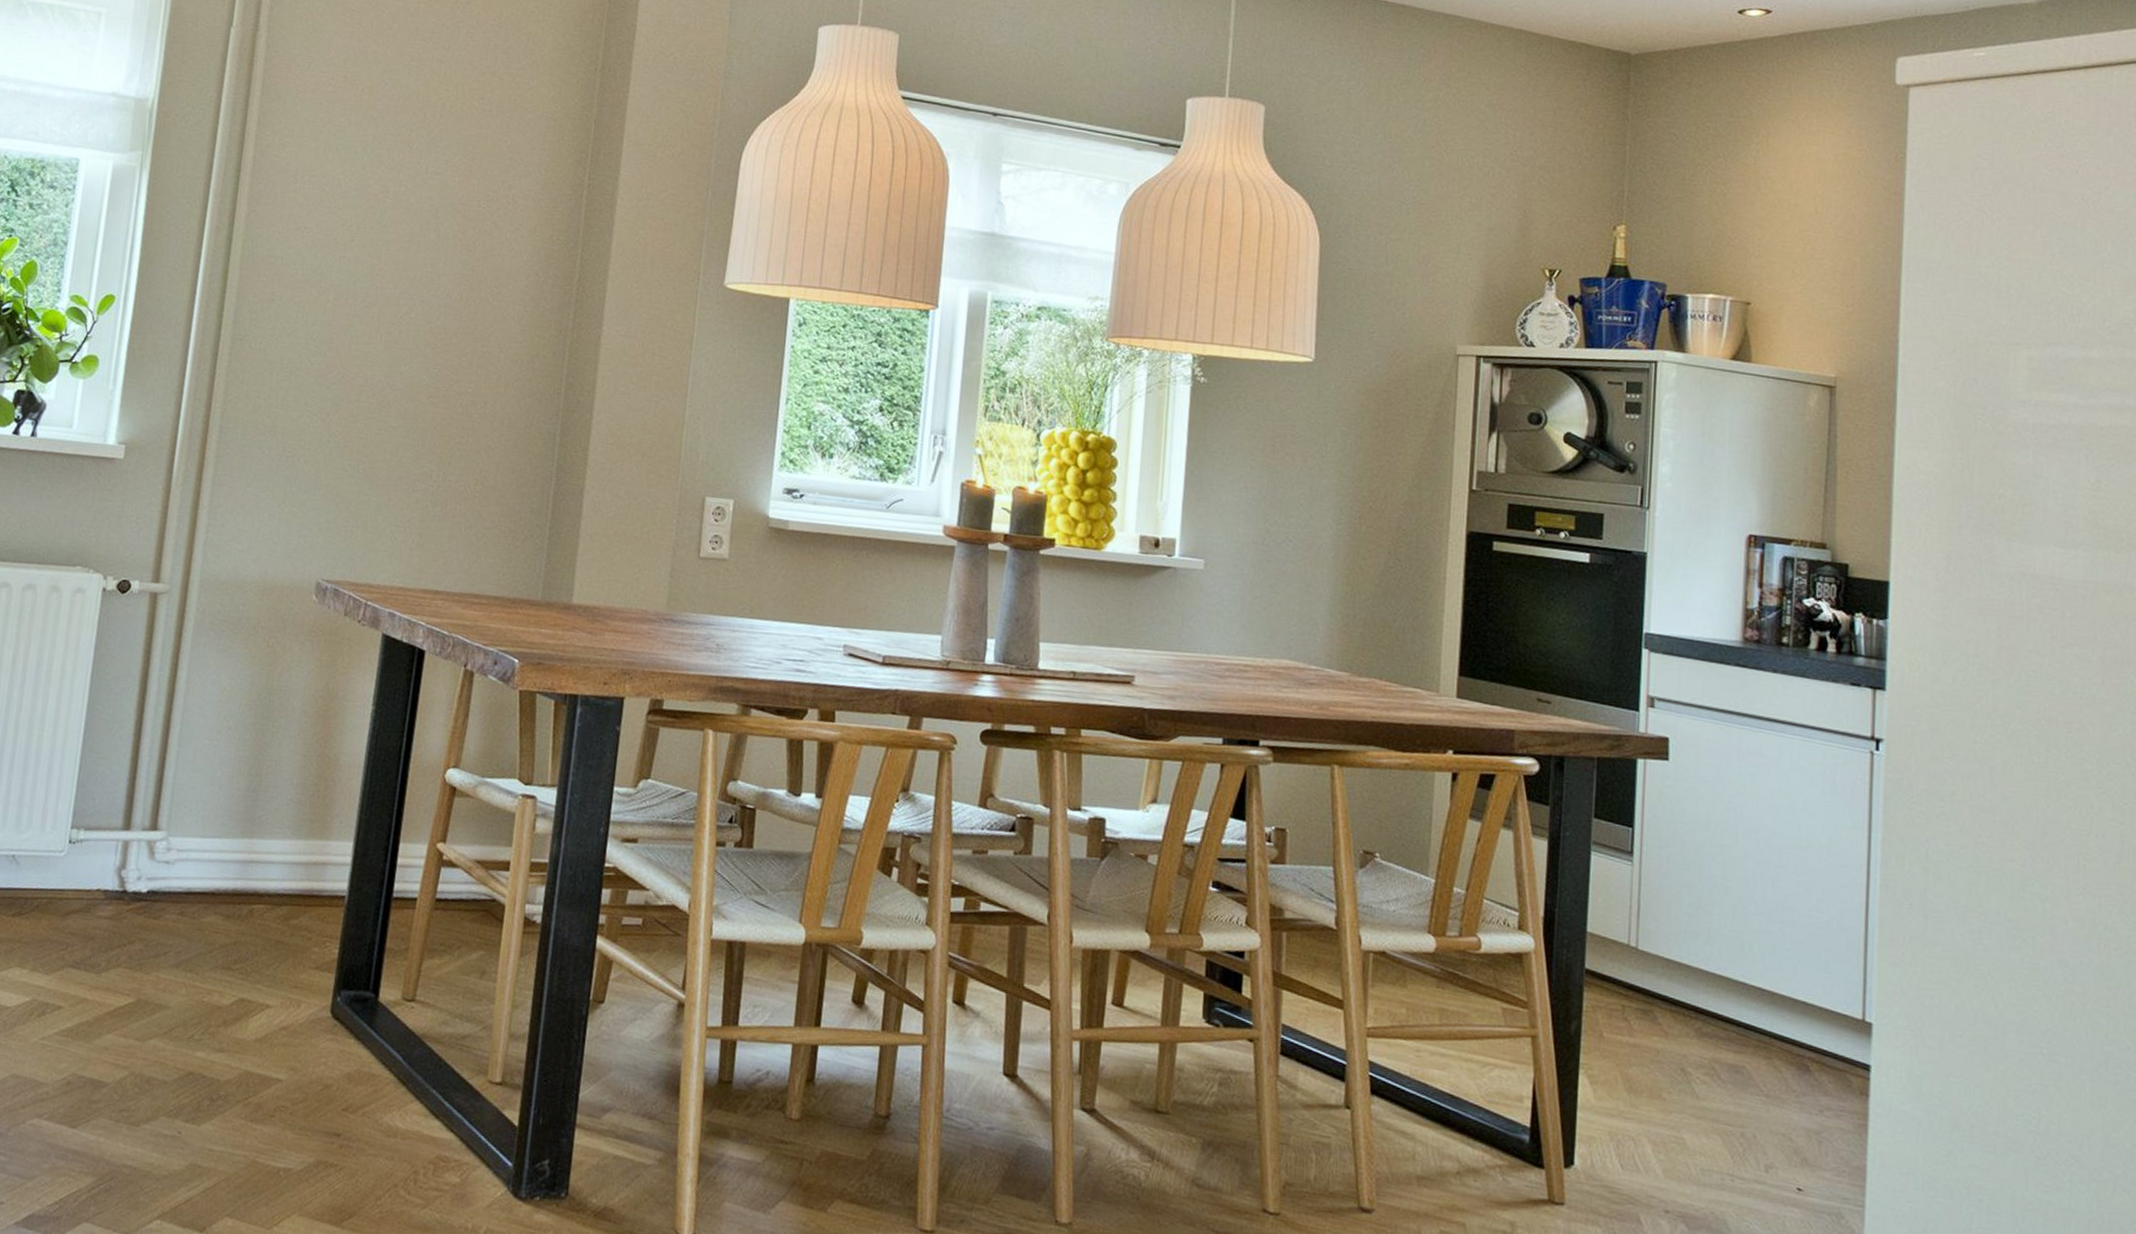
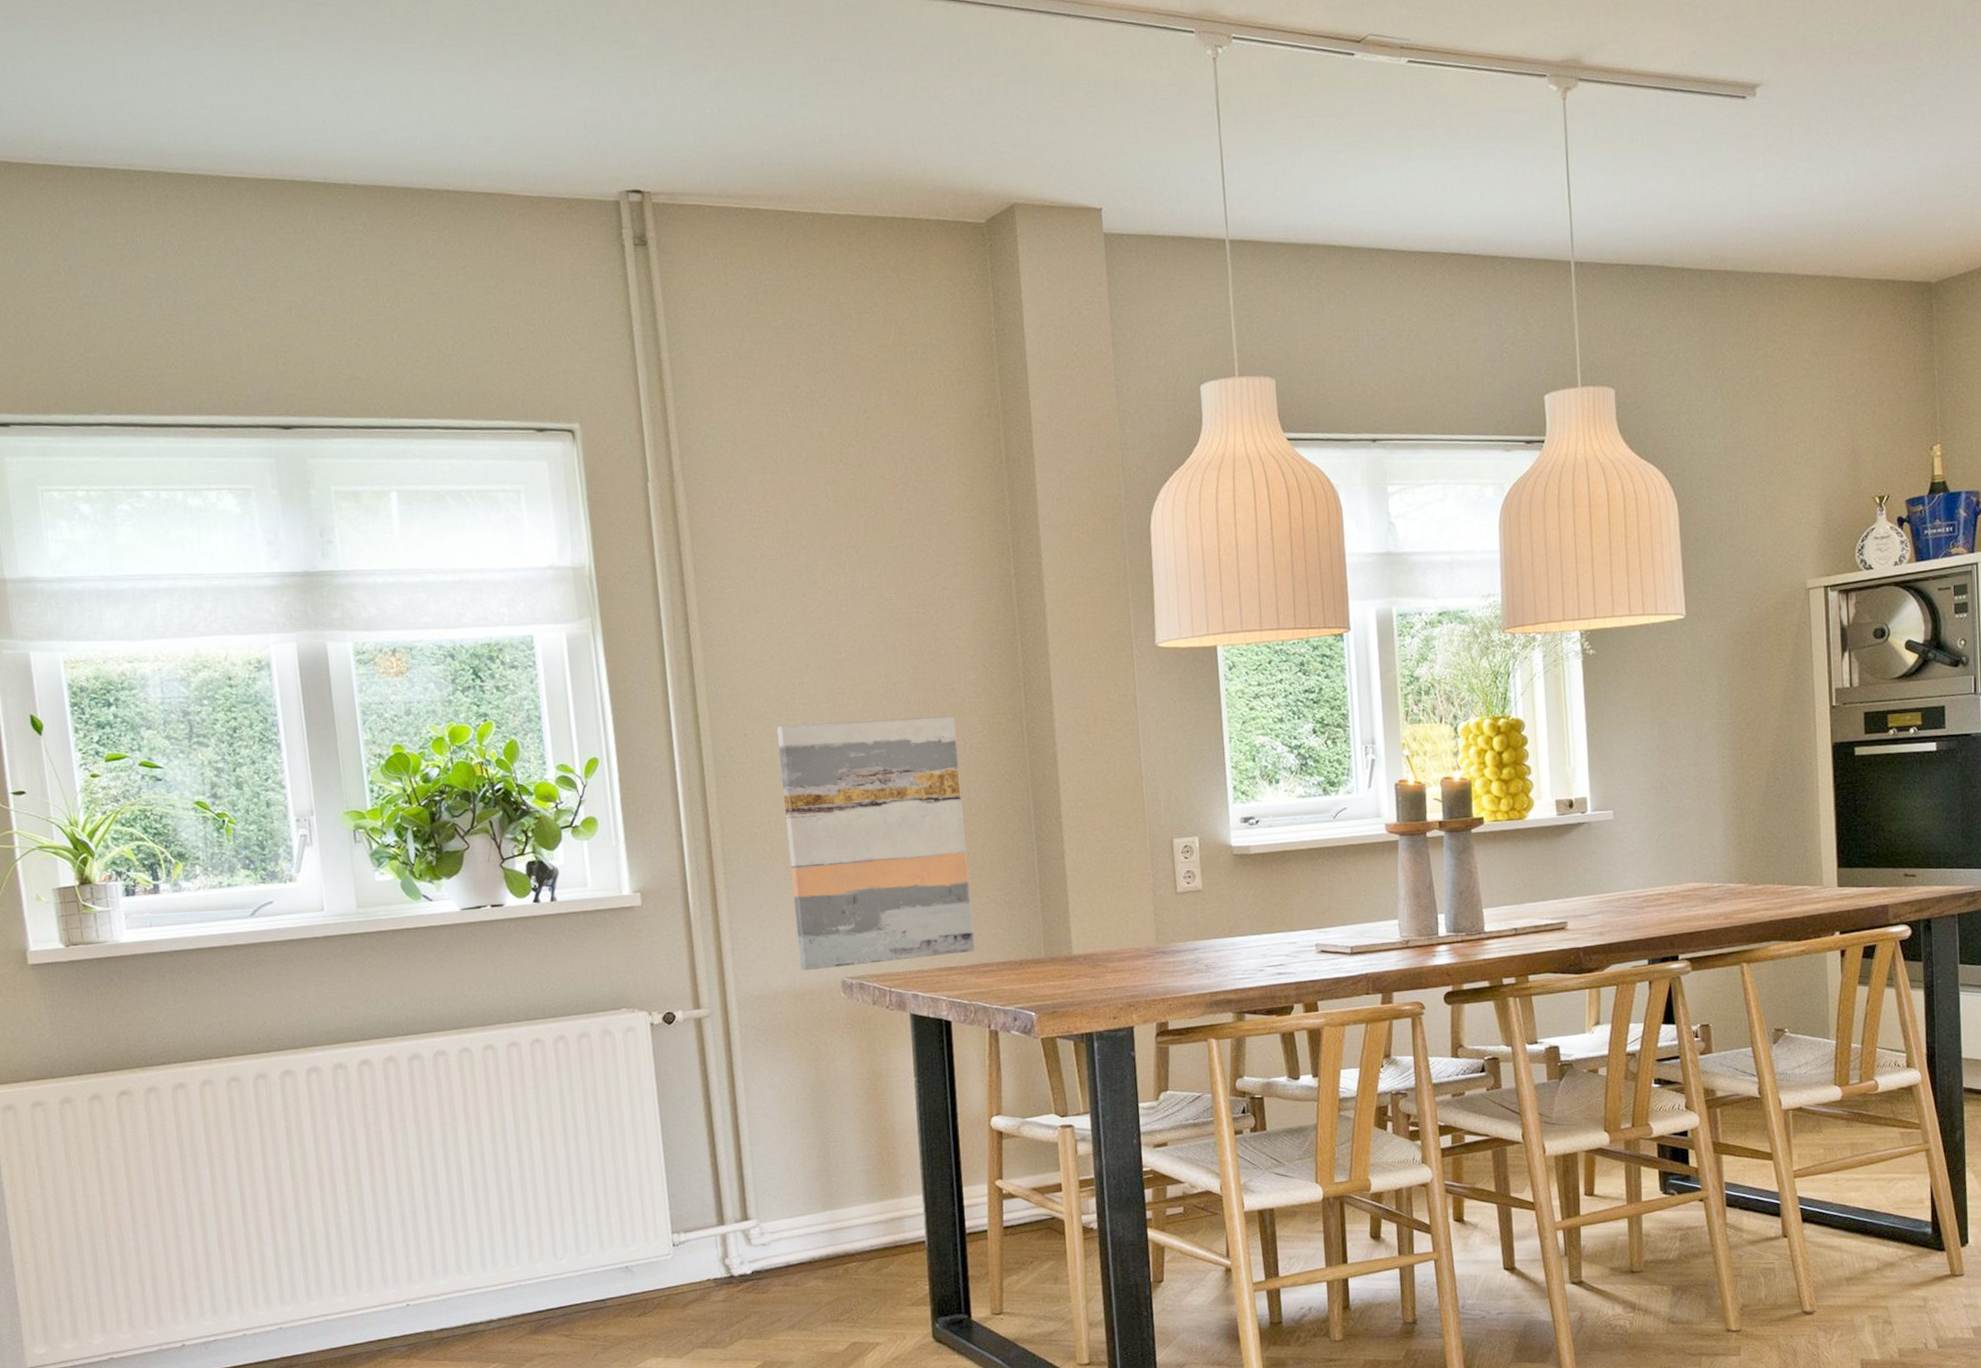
wall art: none [276,297,495,579] -> present [776,716,975,971]

